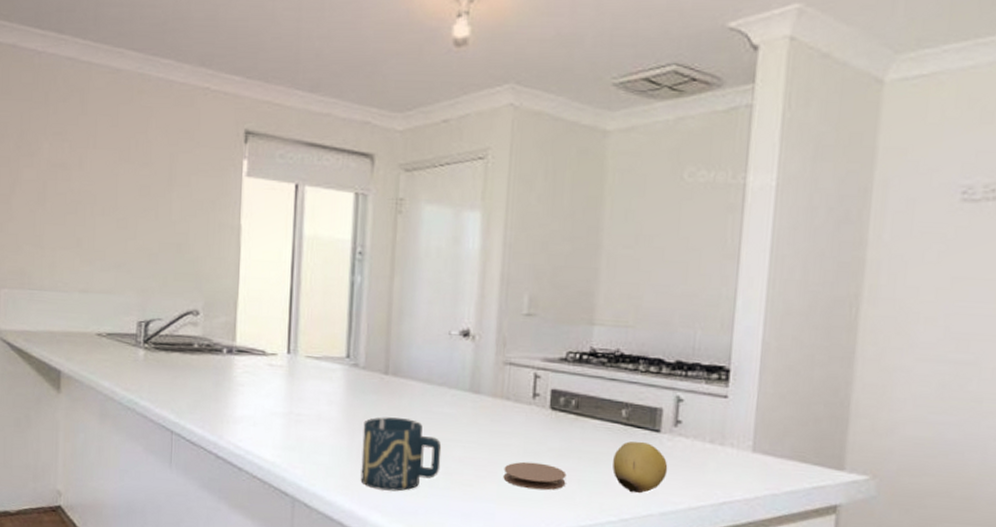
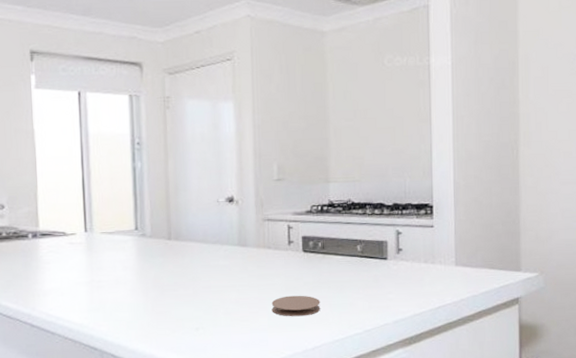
cup: present [360,417,442,492] -> none [155,273,221,335]
fruit: present [613,441,668,493] -> none [354,268,396,308]

